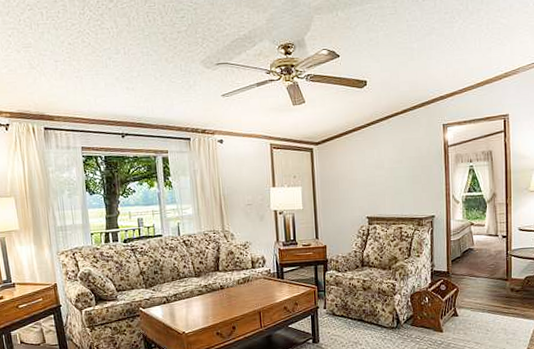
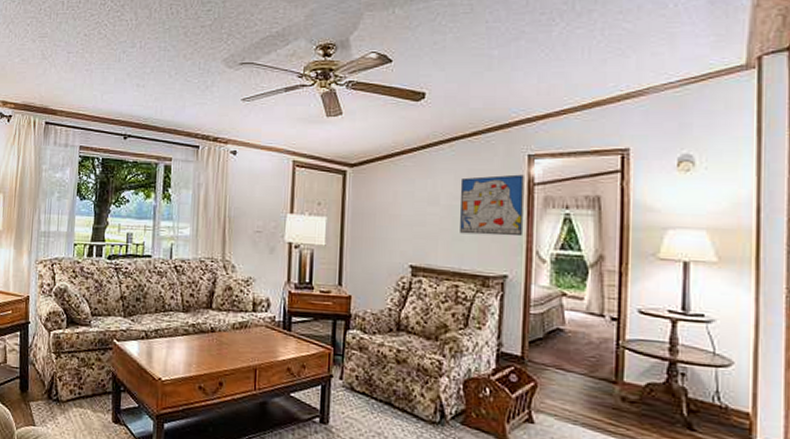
wall art: none [397,140,442,189] -> present [460,174,524,236]

